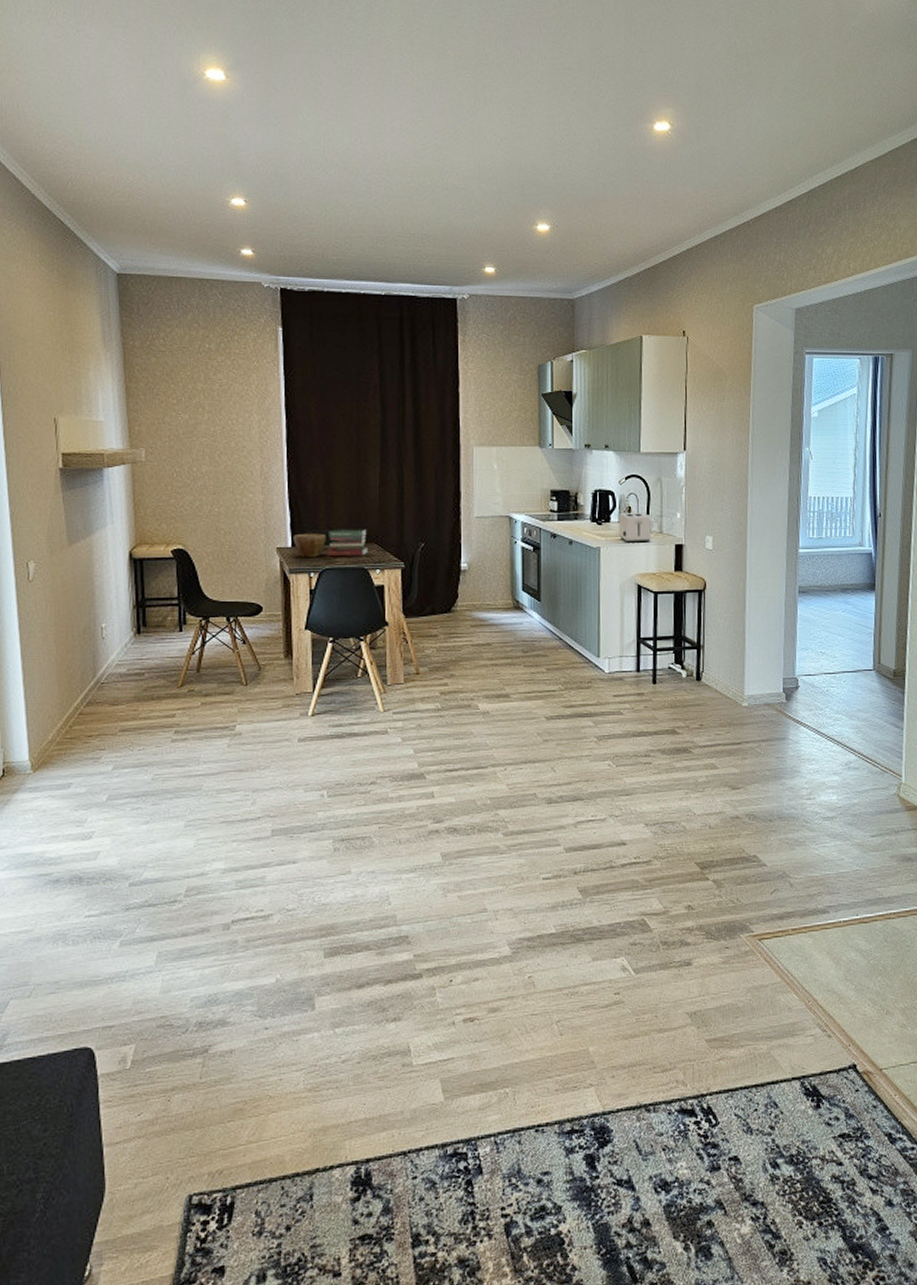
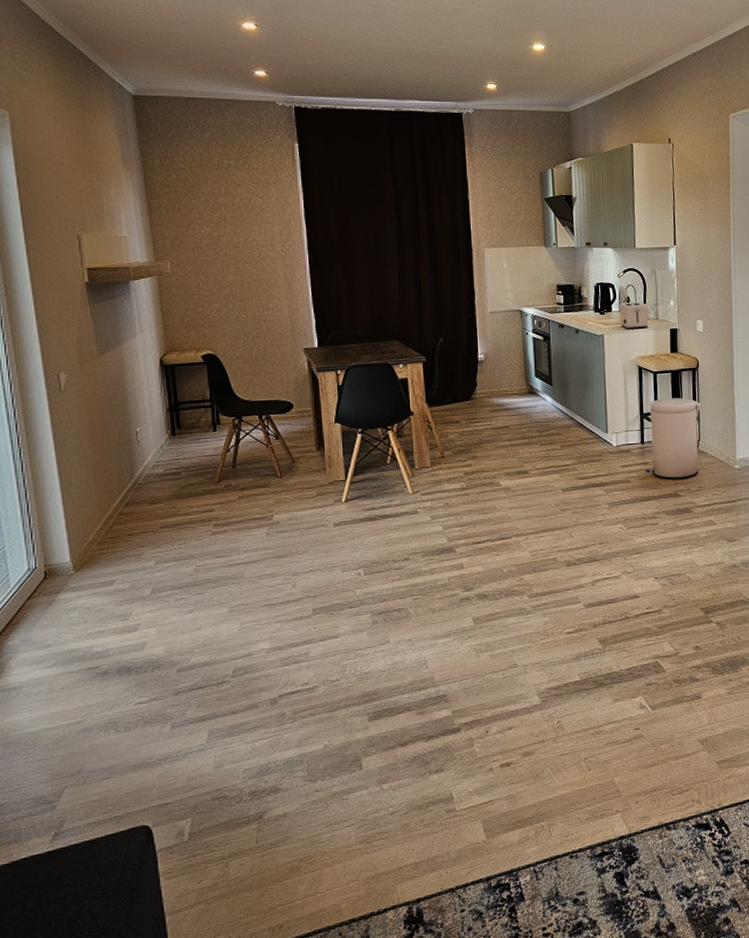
bowl: present [293,533,326,557] -> none [319,333,351,356]
books: present [327,529,369,556] -> none [352,328,391,354]
pedal bin: none [638,622,707,715] -> present [643,397,702,480]

